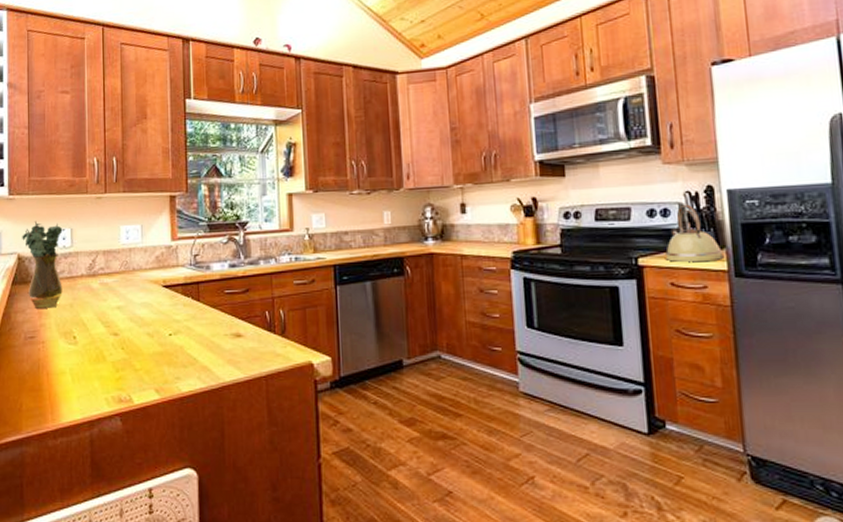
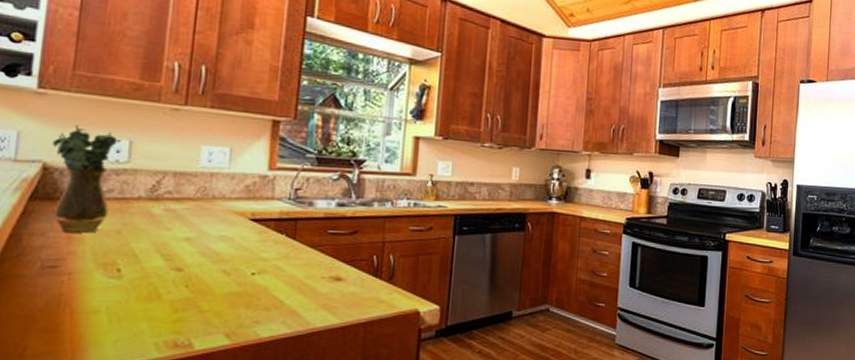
kettle: present [664,204,724,263] -> none [745,193,788,242]

